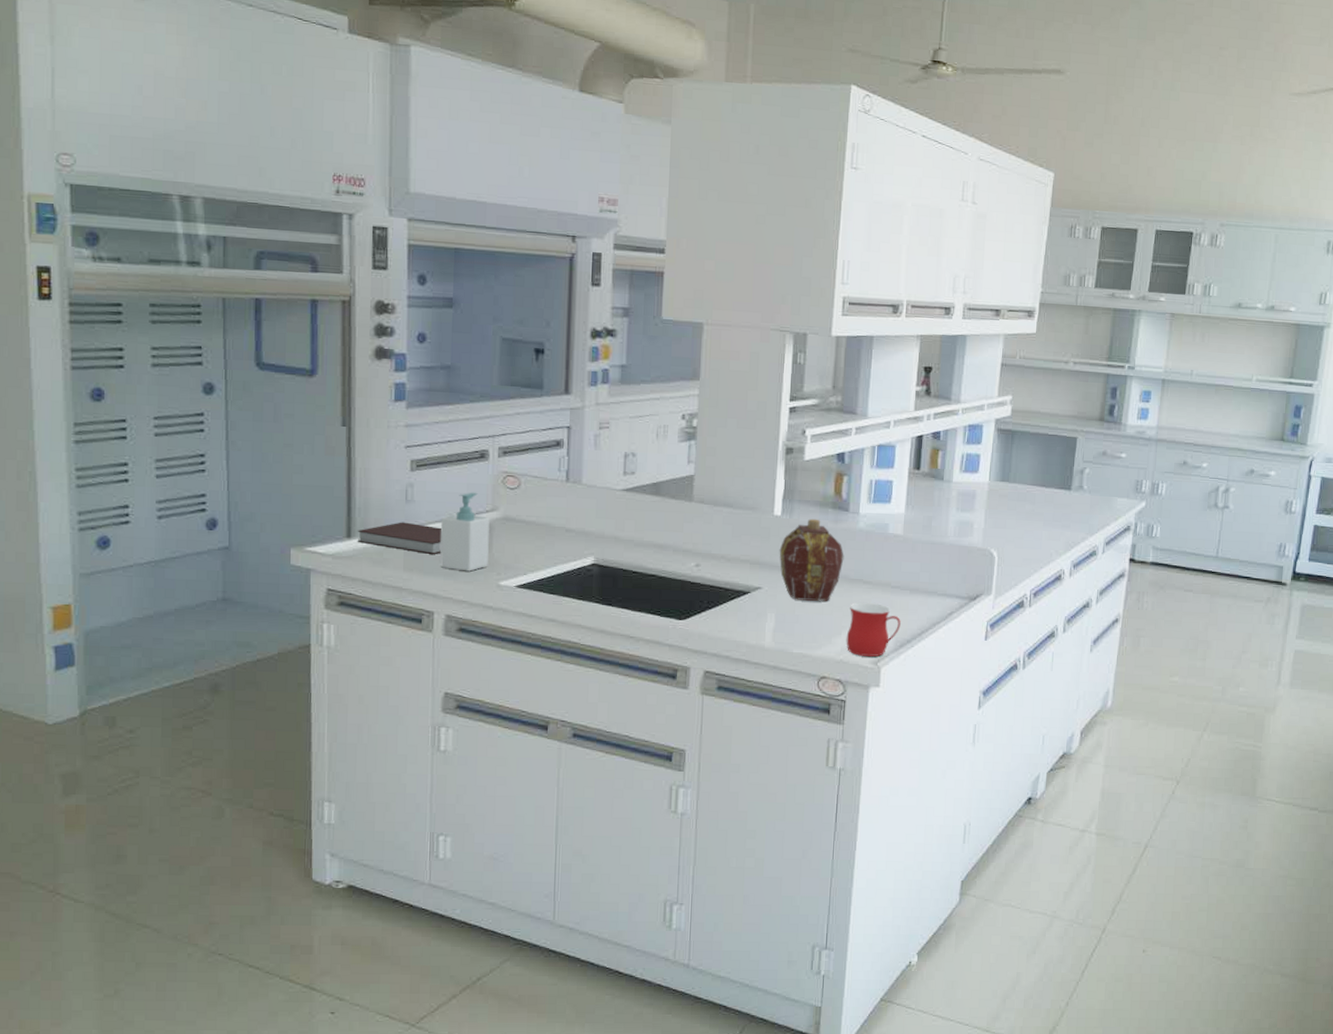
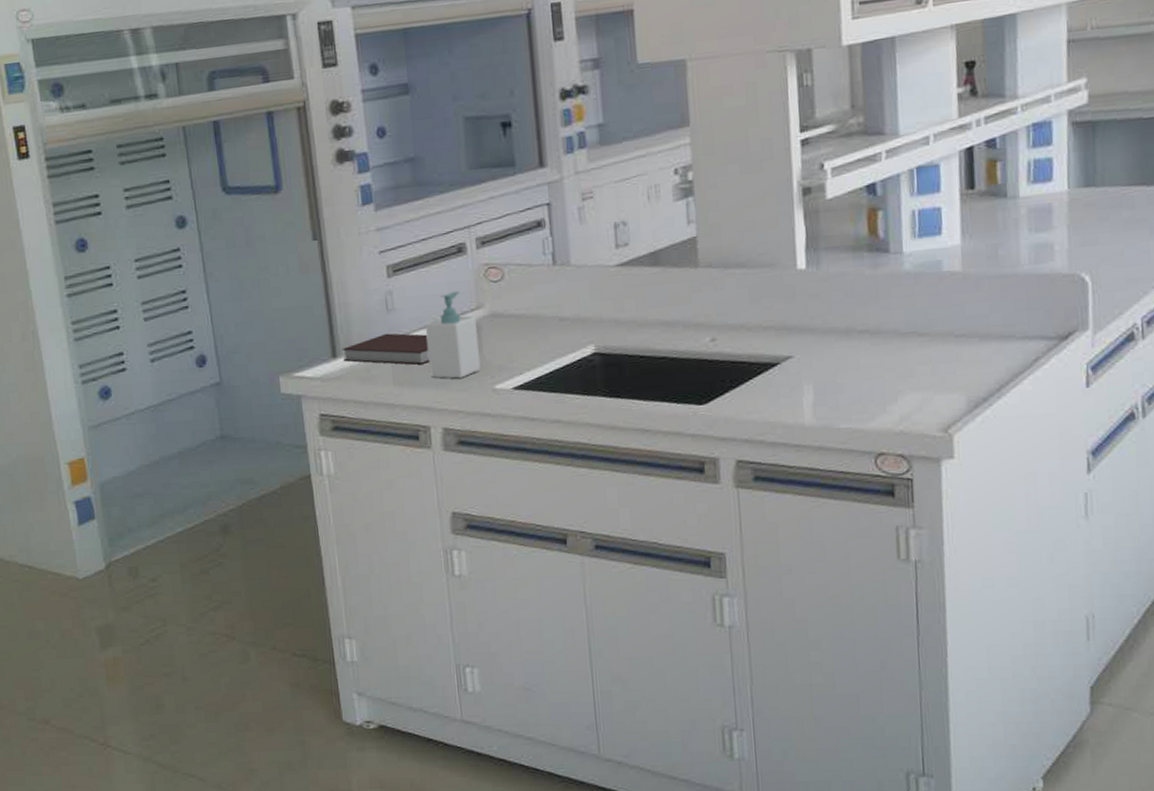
flask: present [779,518,844,601] -> none [808,266,891,366]
mug: present [846,603,901,657] -> none [904,358,973,424]

